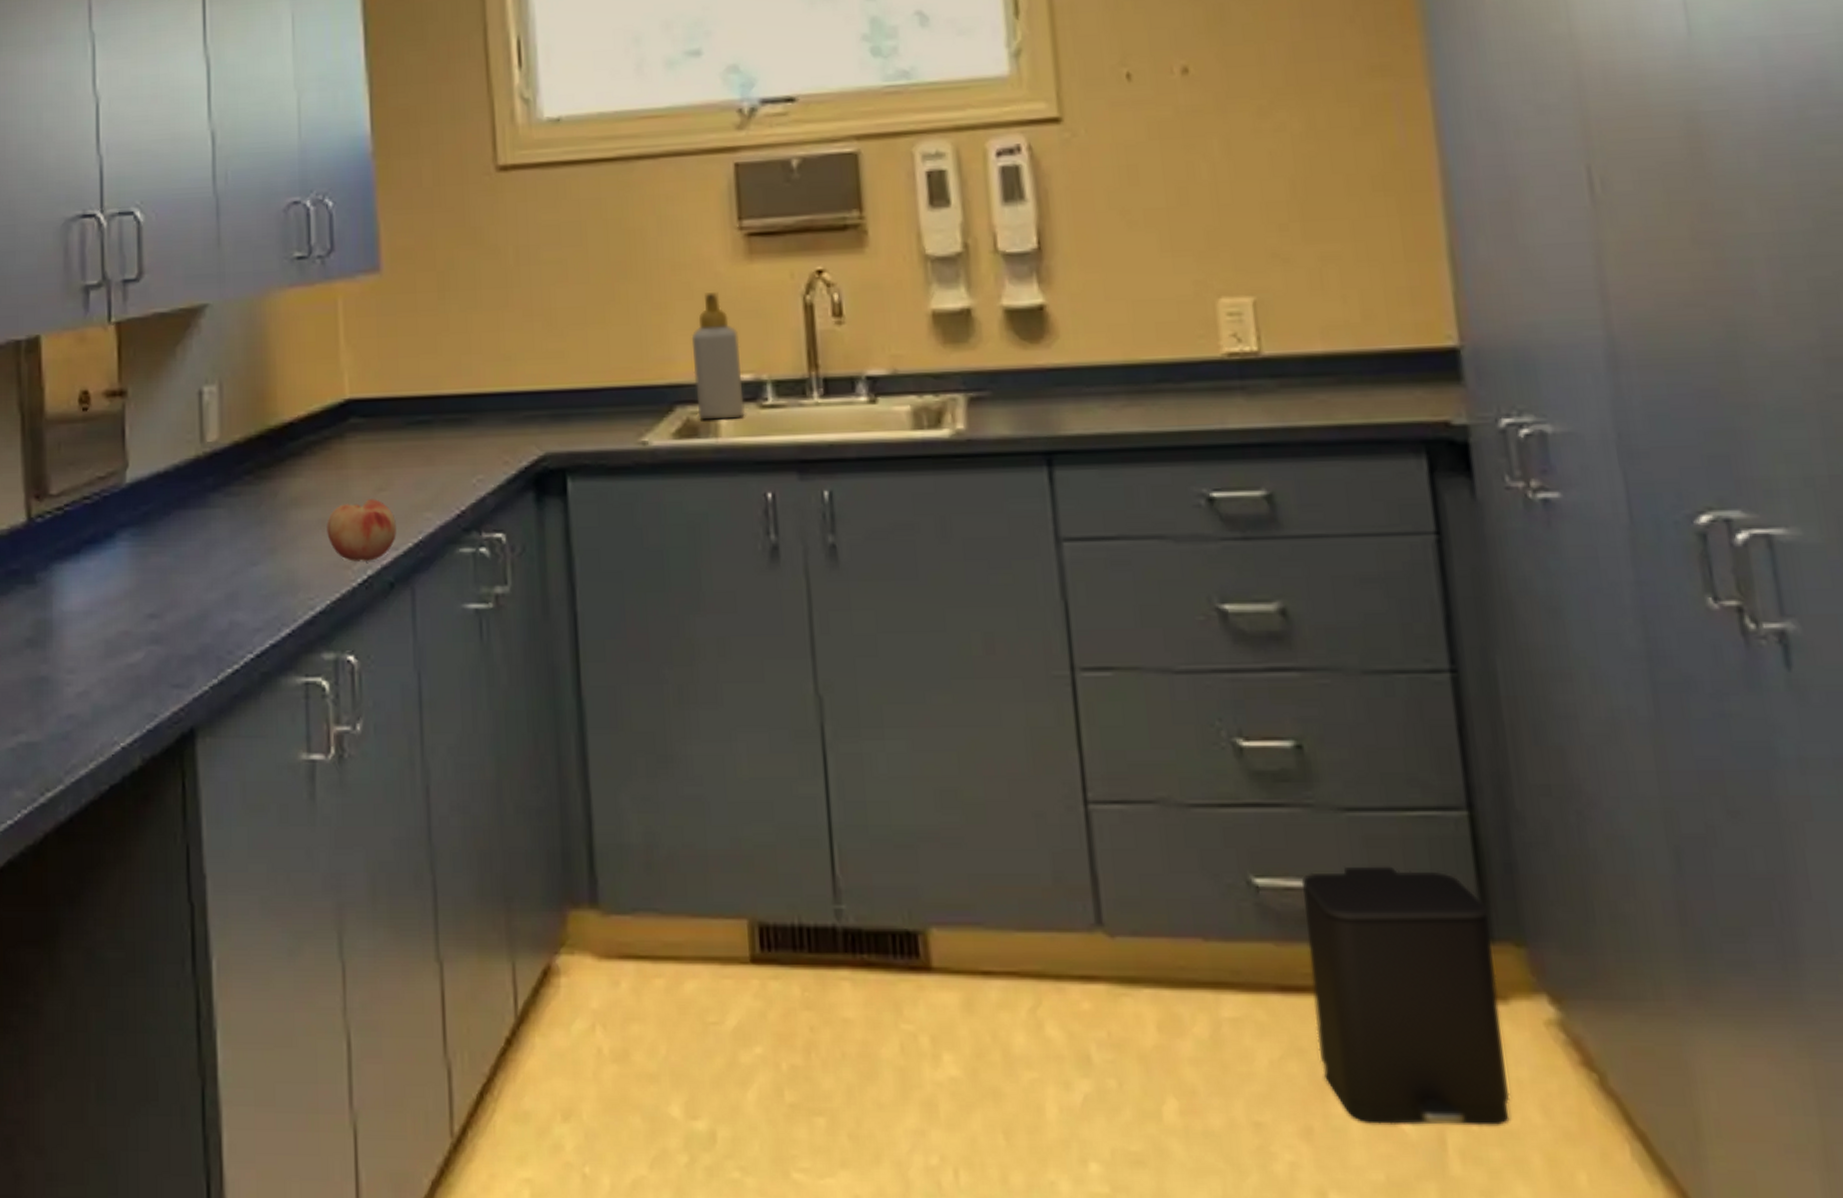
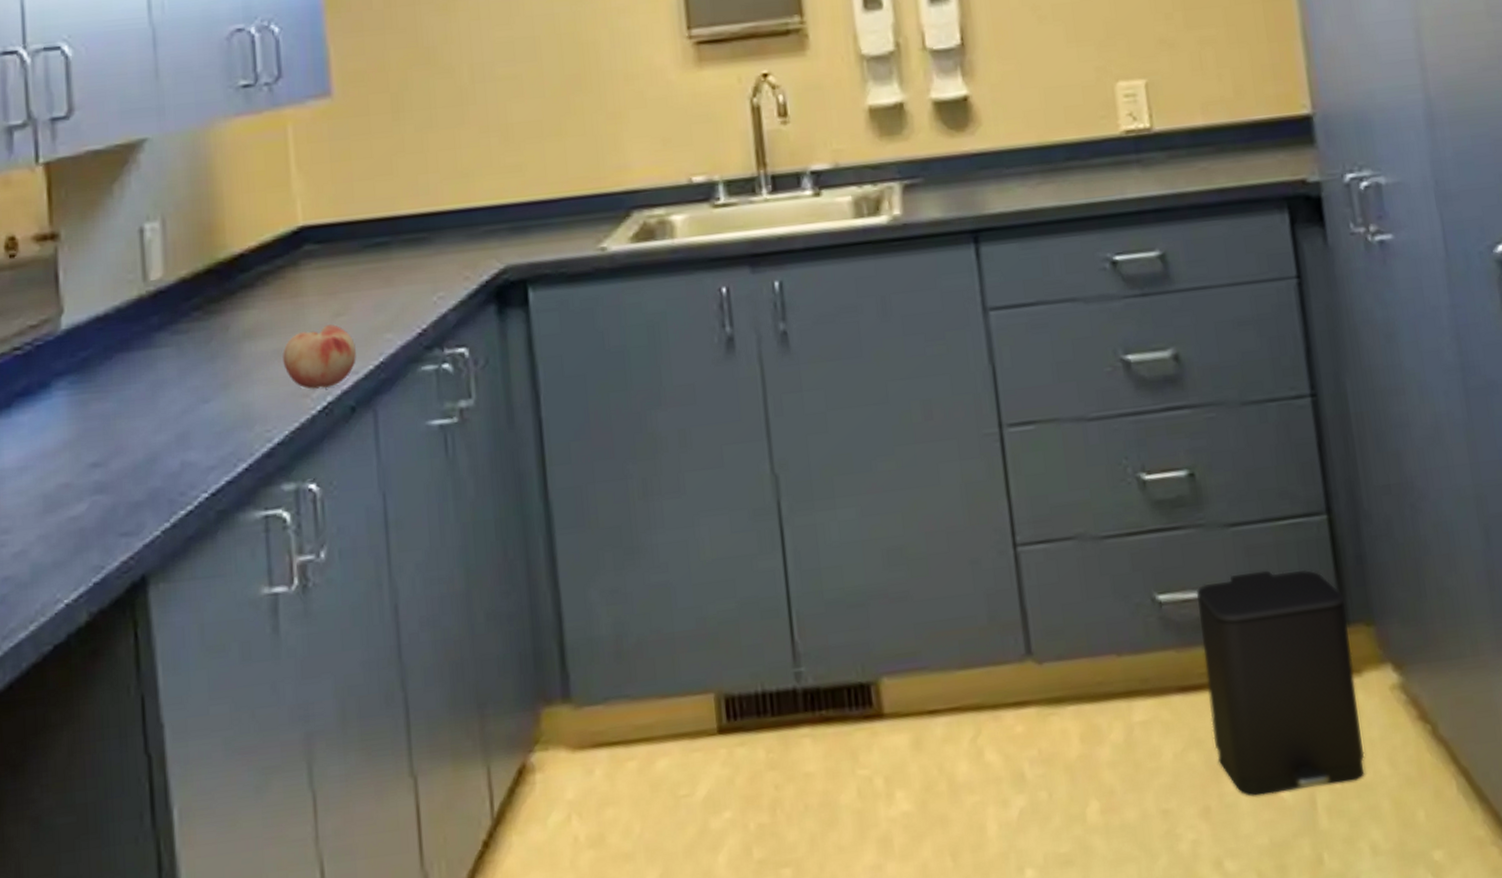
soap bottle: present [691,292,746,420] -> none [645,99,700,223]

